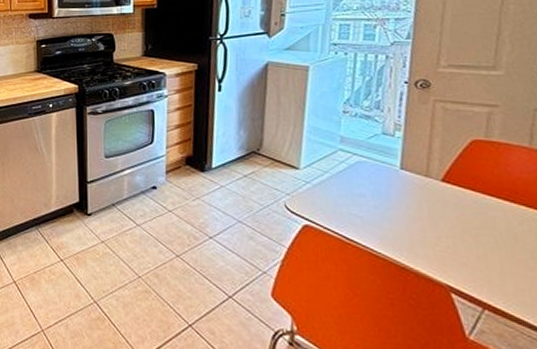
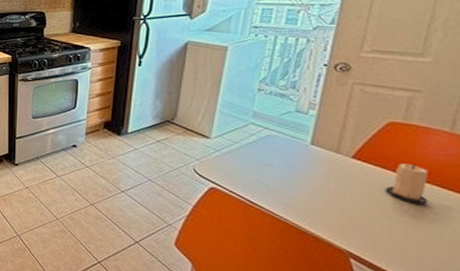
candle: none [476,184,518,228] -> present [385,163,428,206]

